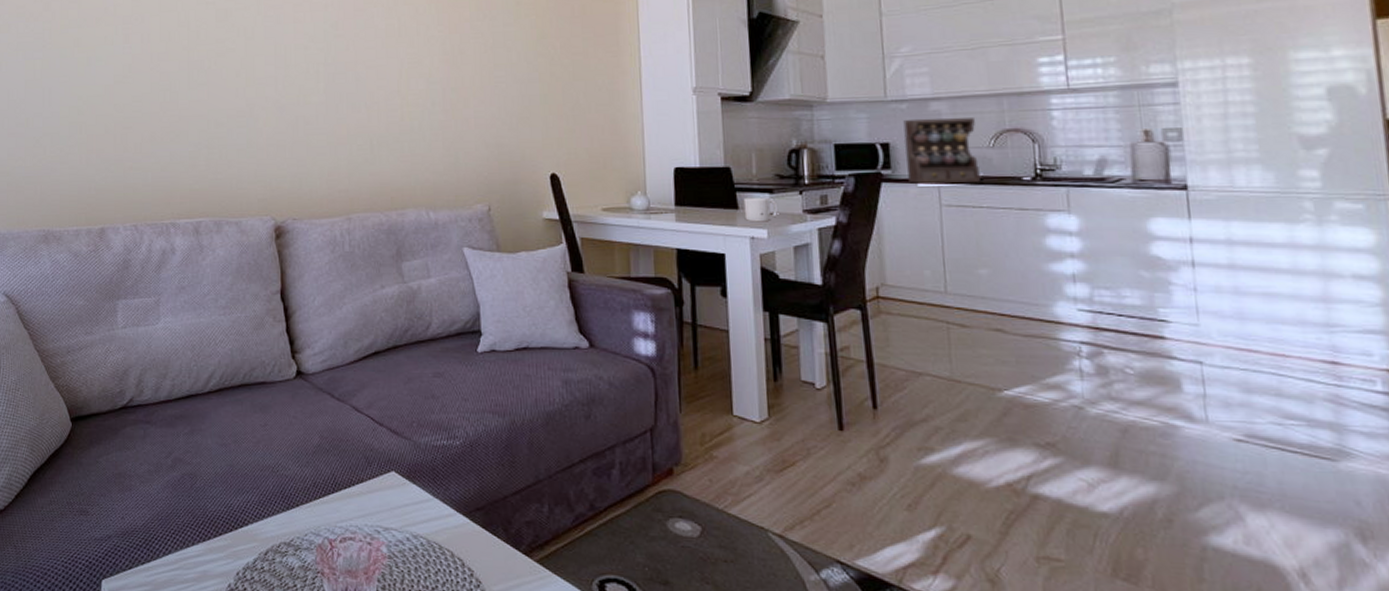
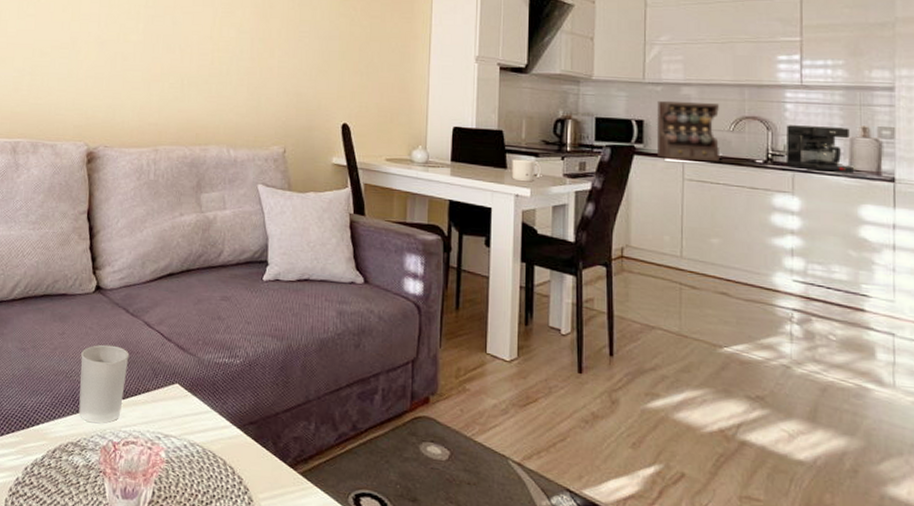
candle holder: none [286,434,339,521] -> present [79,344,129,424]
coffee maker: none [1055,133,1138,184] -> present [785,125,854,173]

